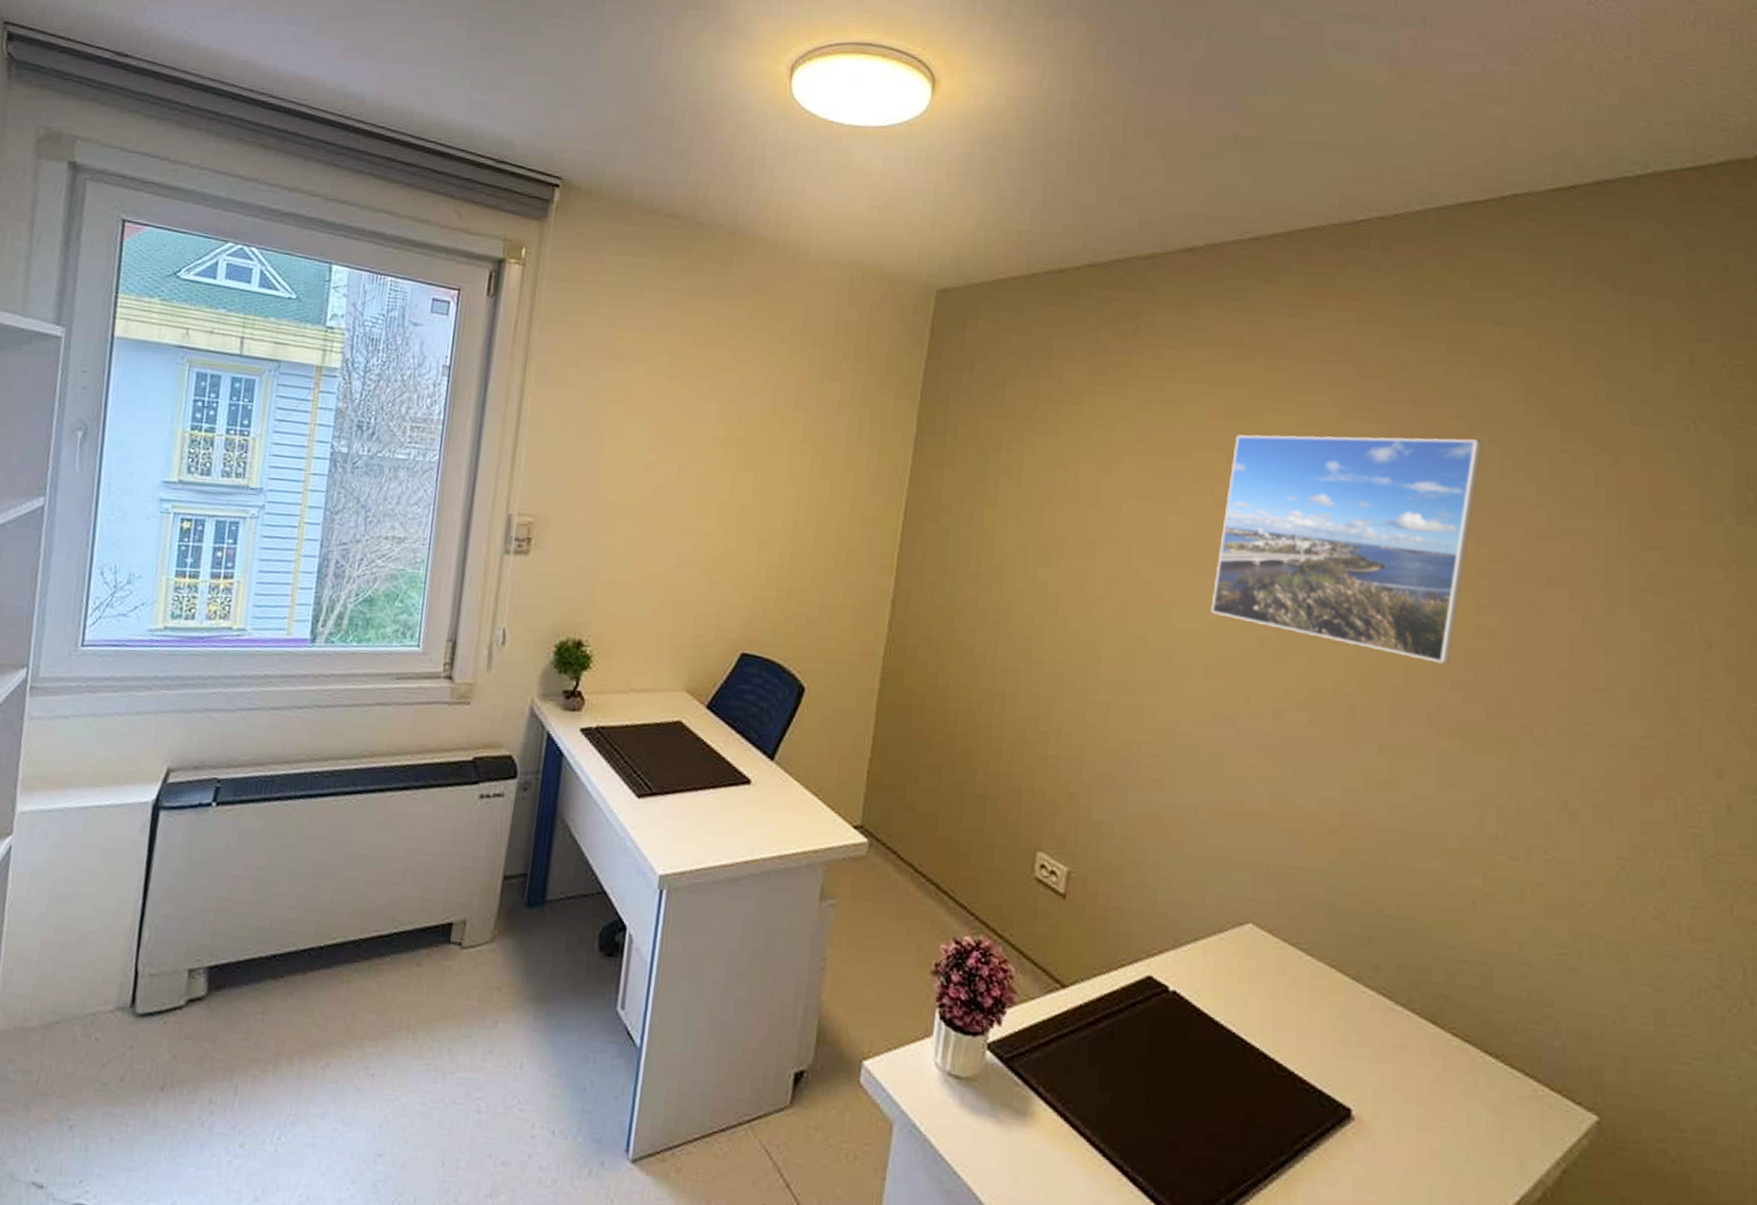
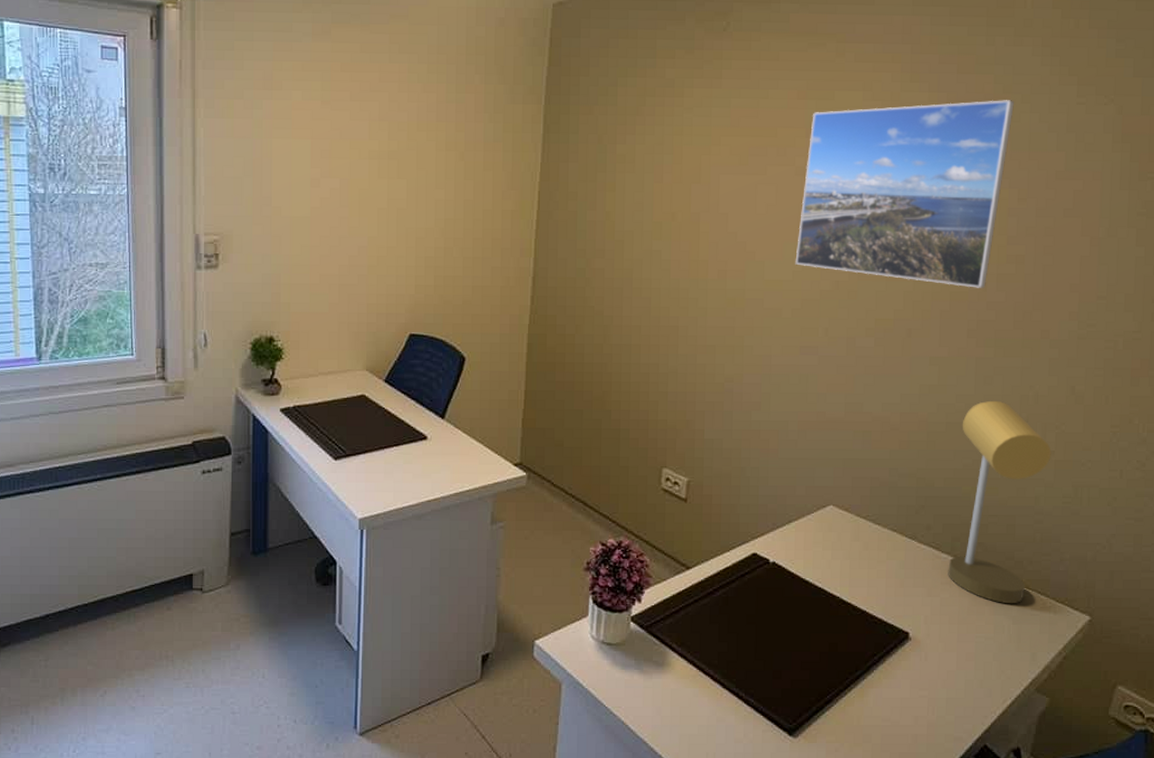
desk lamp: none [1403,807,1539,1086] -> present [948,400,1051,604]

